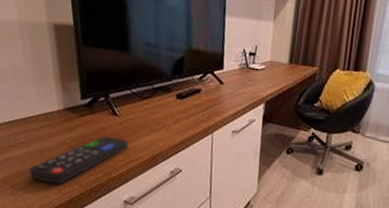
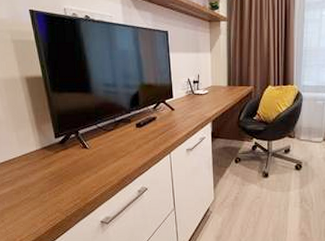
remote control: present [29,136,129,185] -> none [16,167,100,214]

